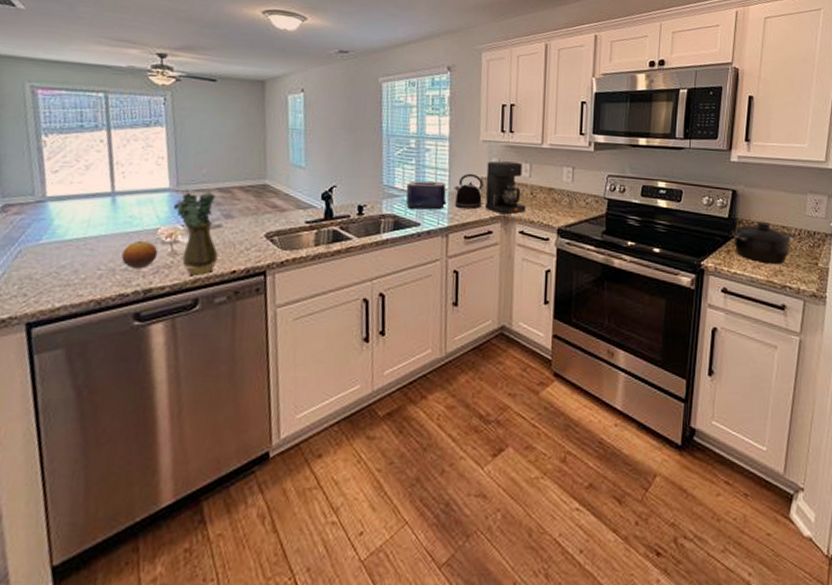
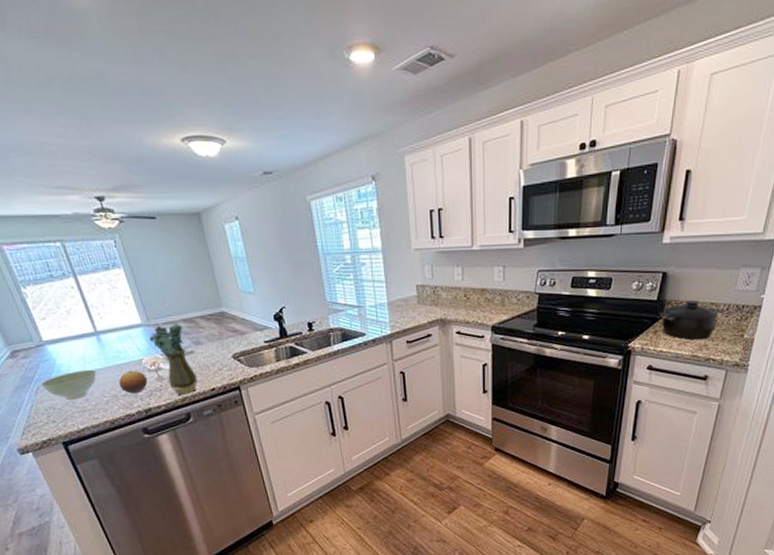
bowl: none [24,234,99,270] -> present [40,369,97,401]
toaster: present [405,181,449,210] -> none [348,293,388,321]
kettle: present [453,173,485,210] -> none [392,282,422,317]
coffee maker: present [484,161,526,215] -> none [421,267,461,318]

